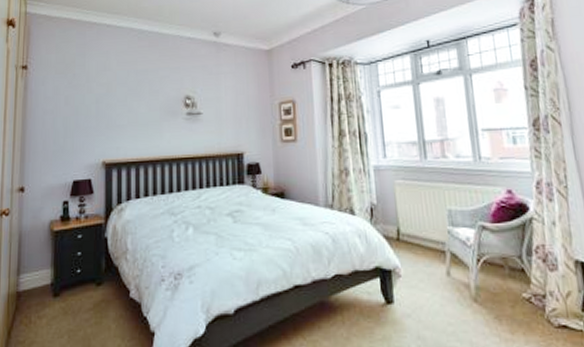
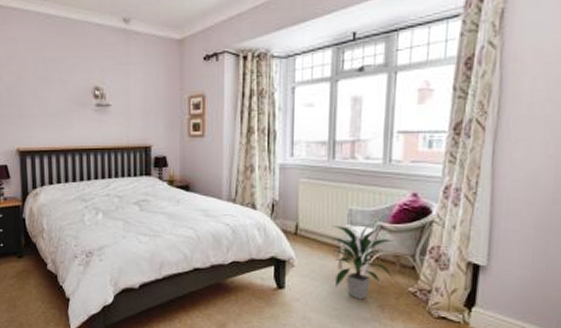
indoor plant: none [435,226,504,311] -> present [331,225,395,300]

